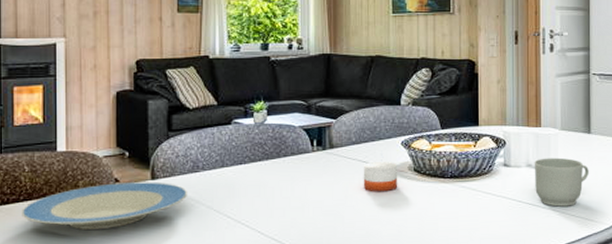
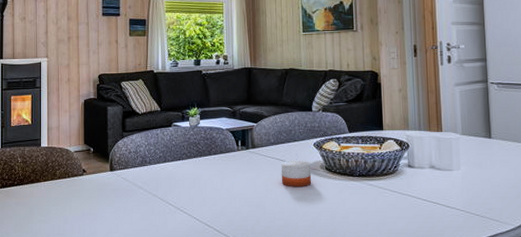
plate: present [22,182,187,230] -> none [16,173,137,210]
mug: present [534,157,589,207] -> none [437,160,492,206]

